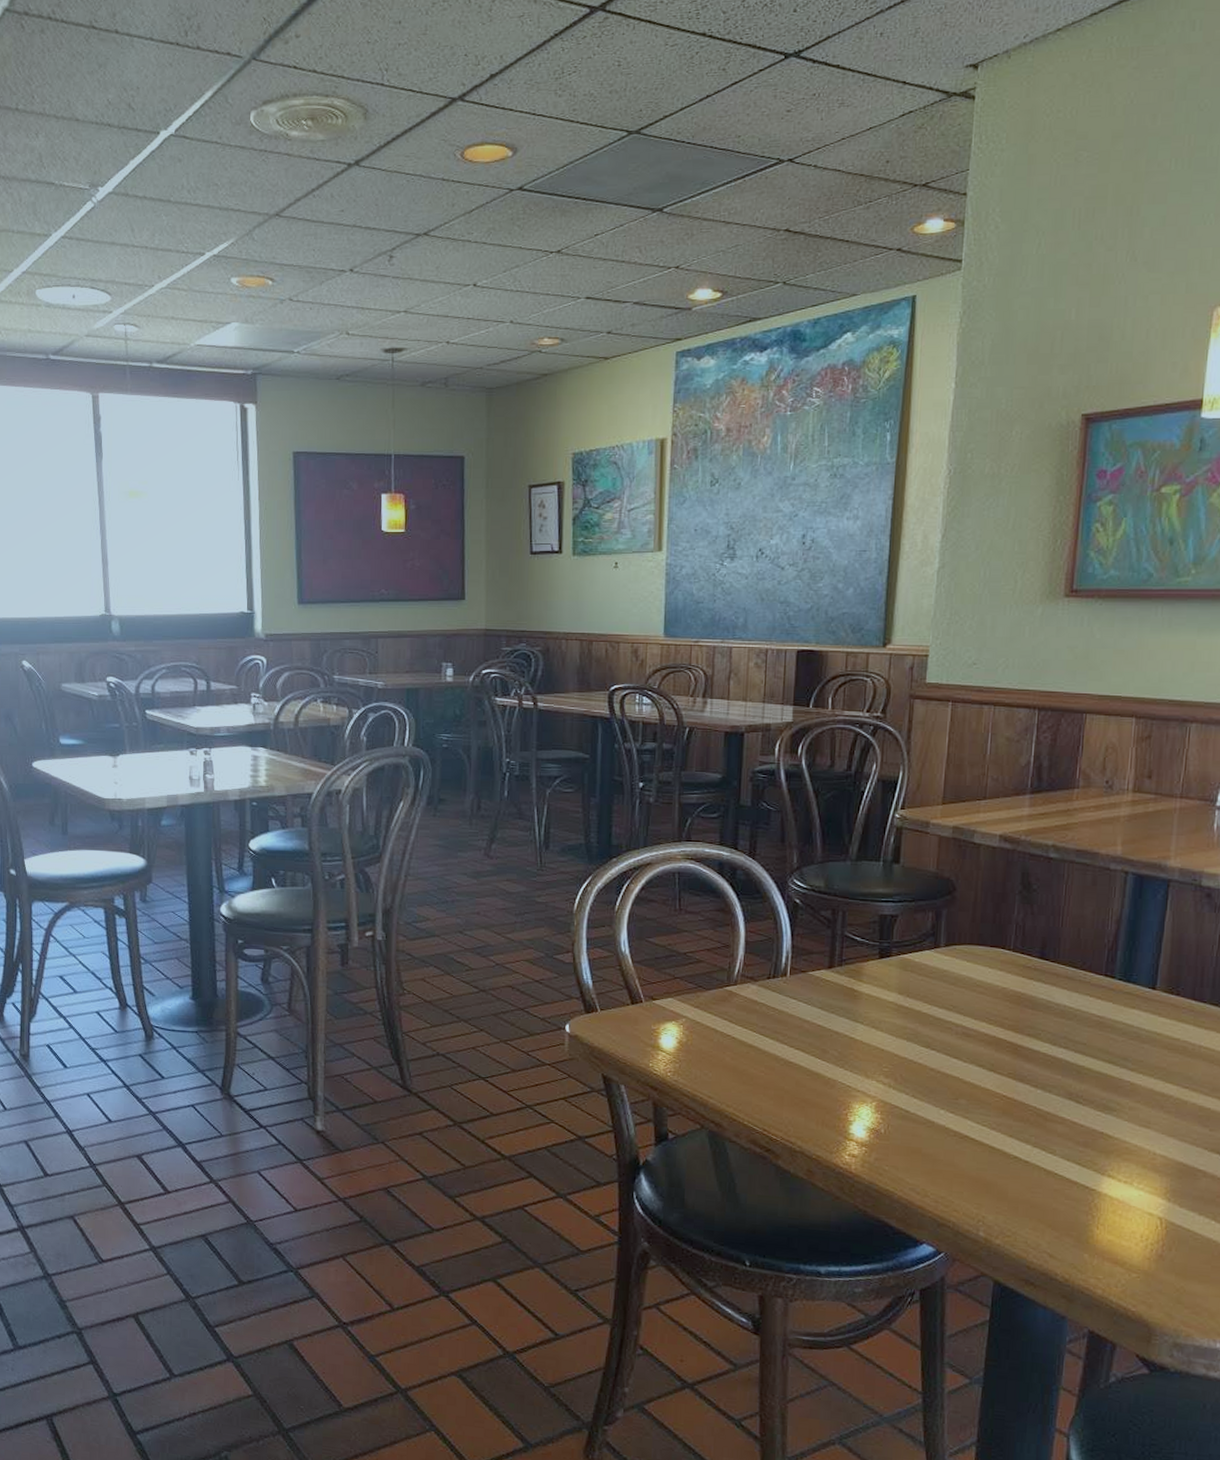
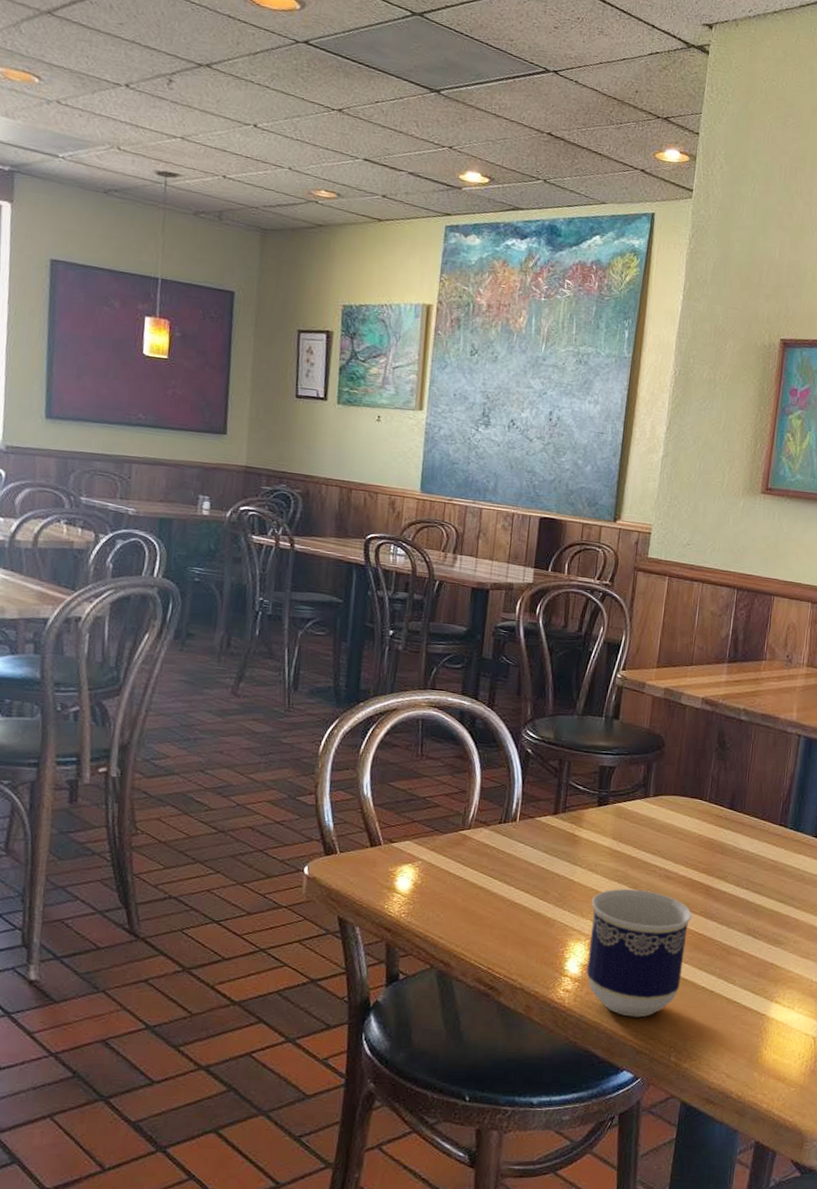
cup: none [875,1047,998,1187] -> present [586,888,692,1018]

